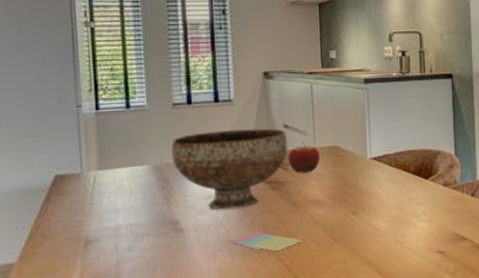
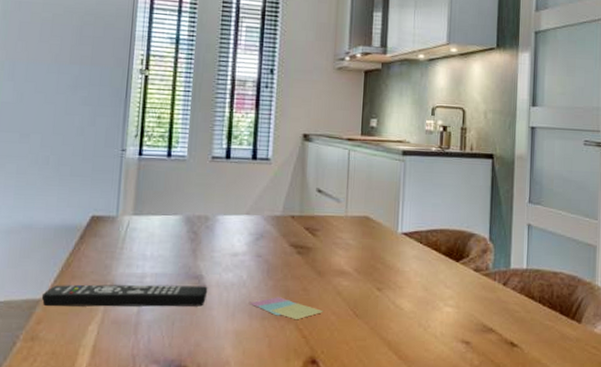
remote control: none [14,230,186,270] -> present [41,284,208,307]
bowl: present [171,128,287,210] -> none [204,187,319,270]
fruit: present [287,142,321,173] -> none [317,208,351,241]

